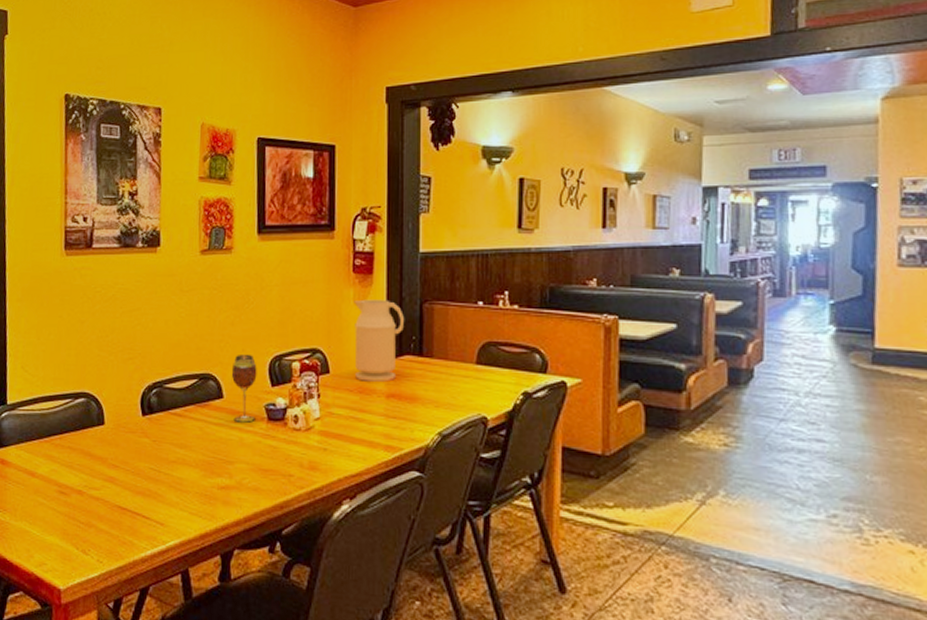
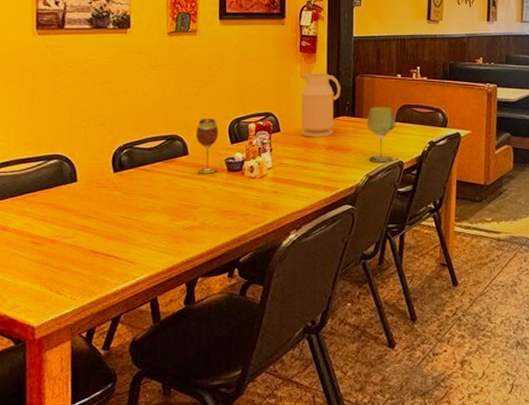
wine glass: none [438,344,478,418] -> present [366,107,396,163]

